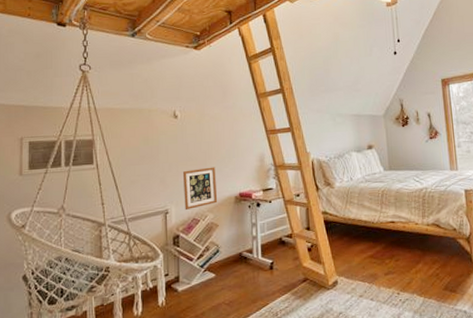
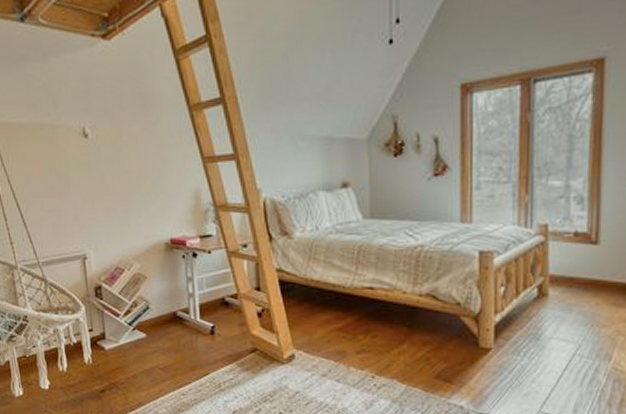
picture frame: present [183,167,218,211] -> none [101,204,145,257]

